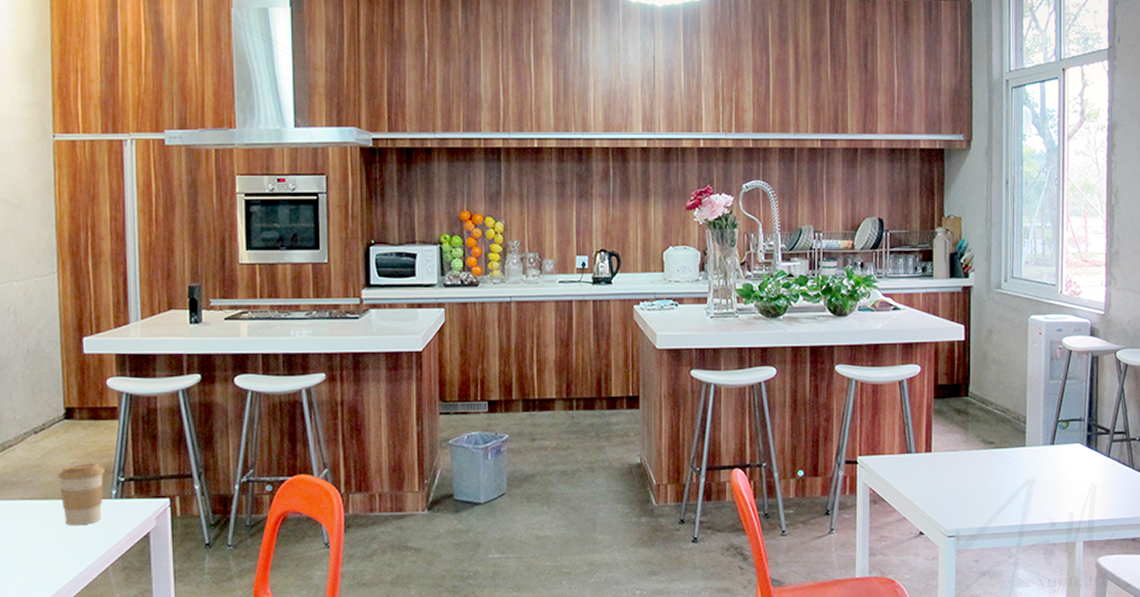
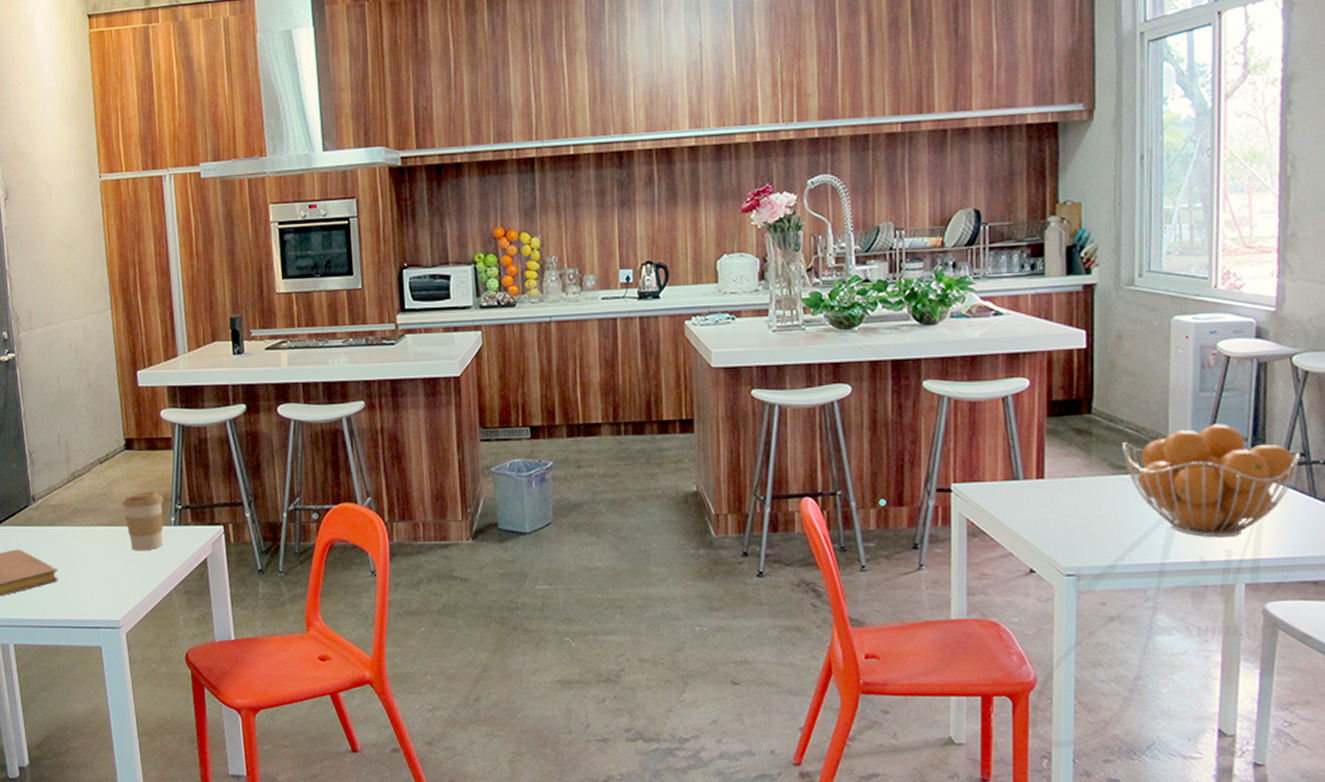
fruit basket: none [992,406,1123,503] -> present [1122,423,1301,538]

